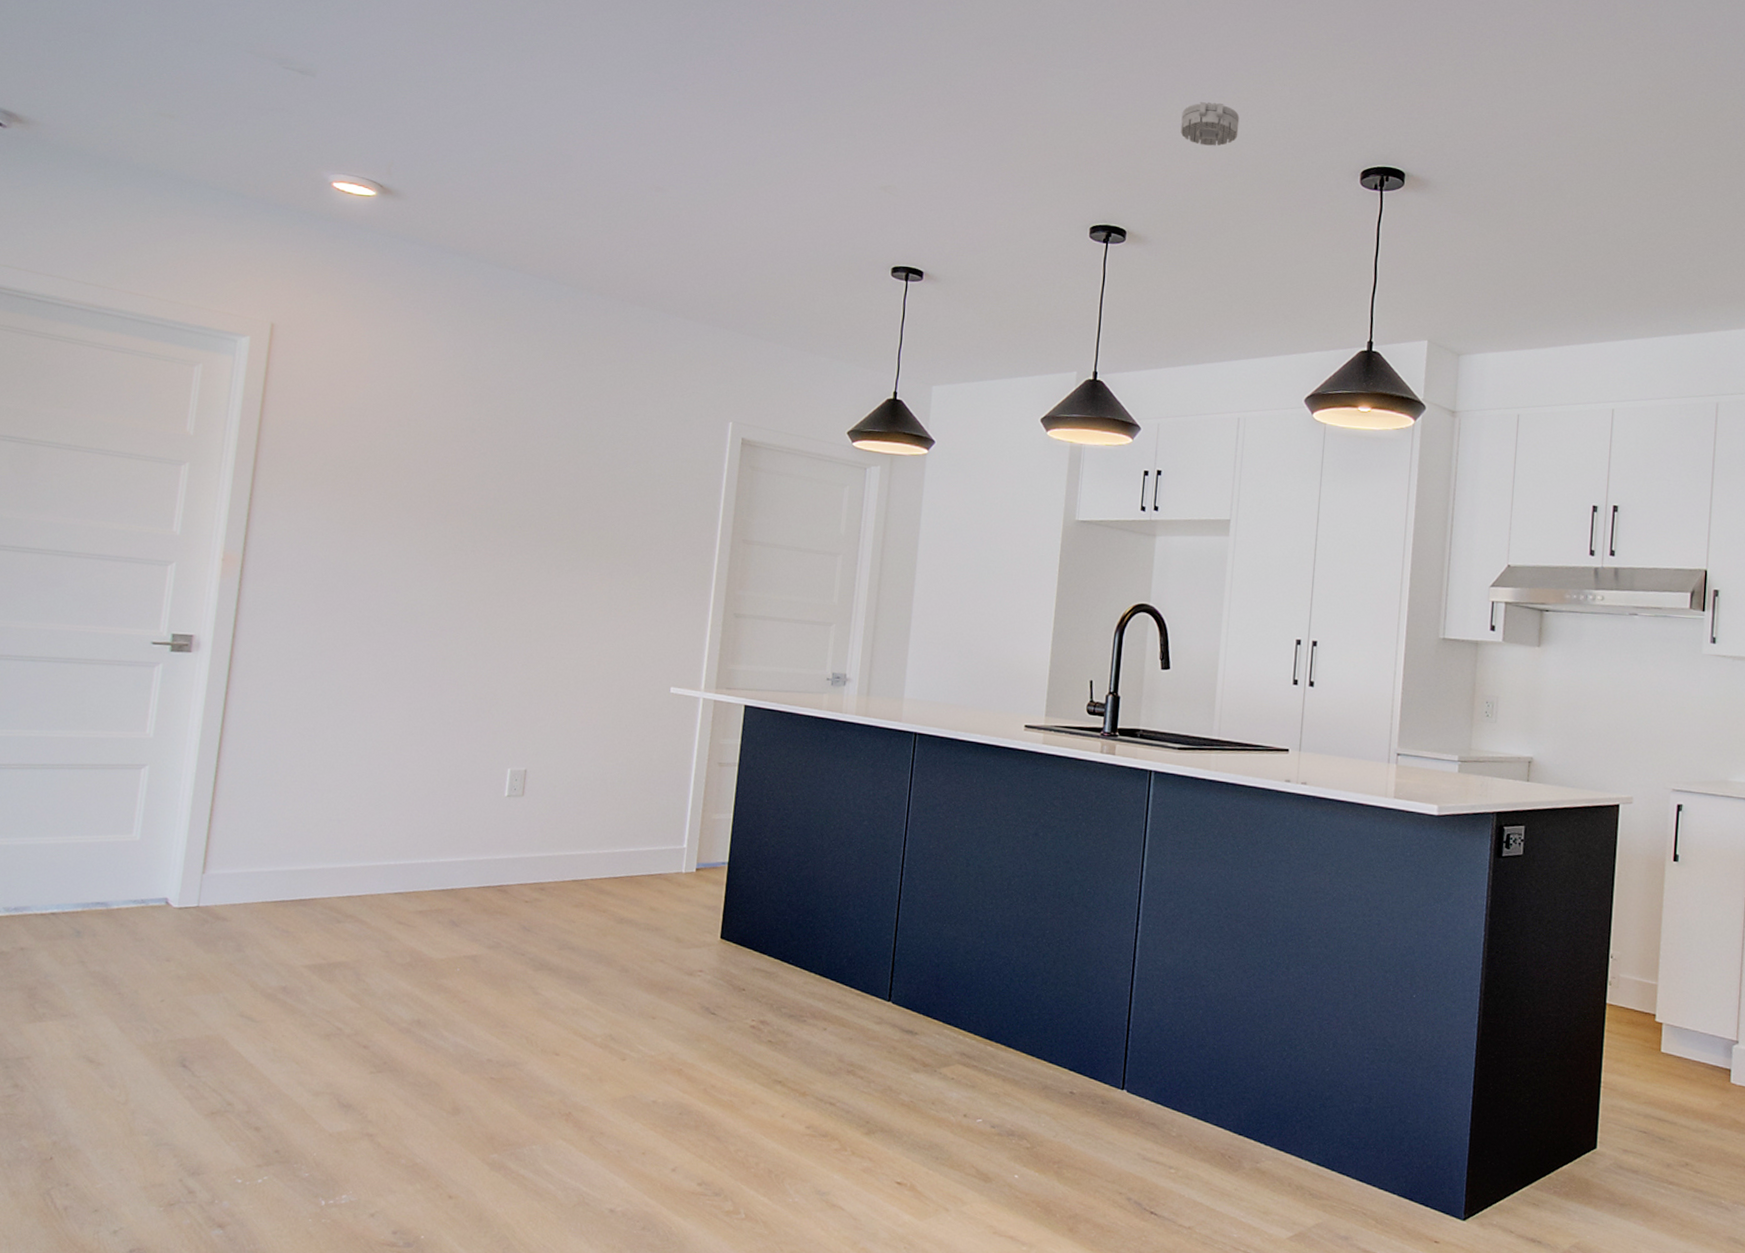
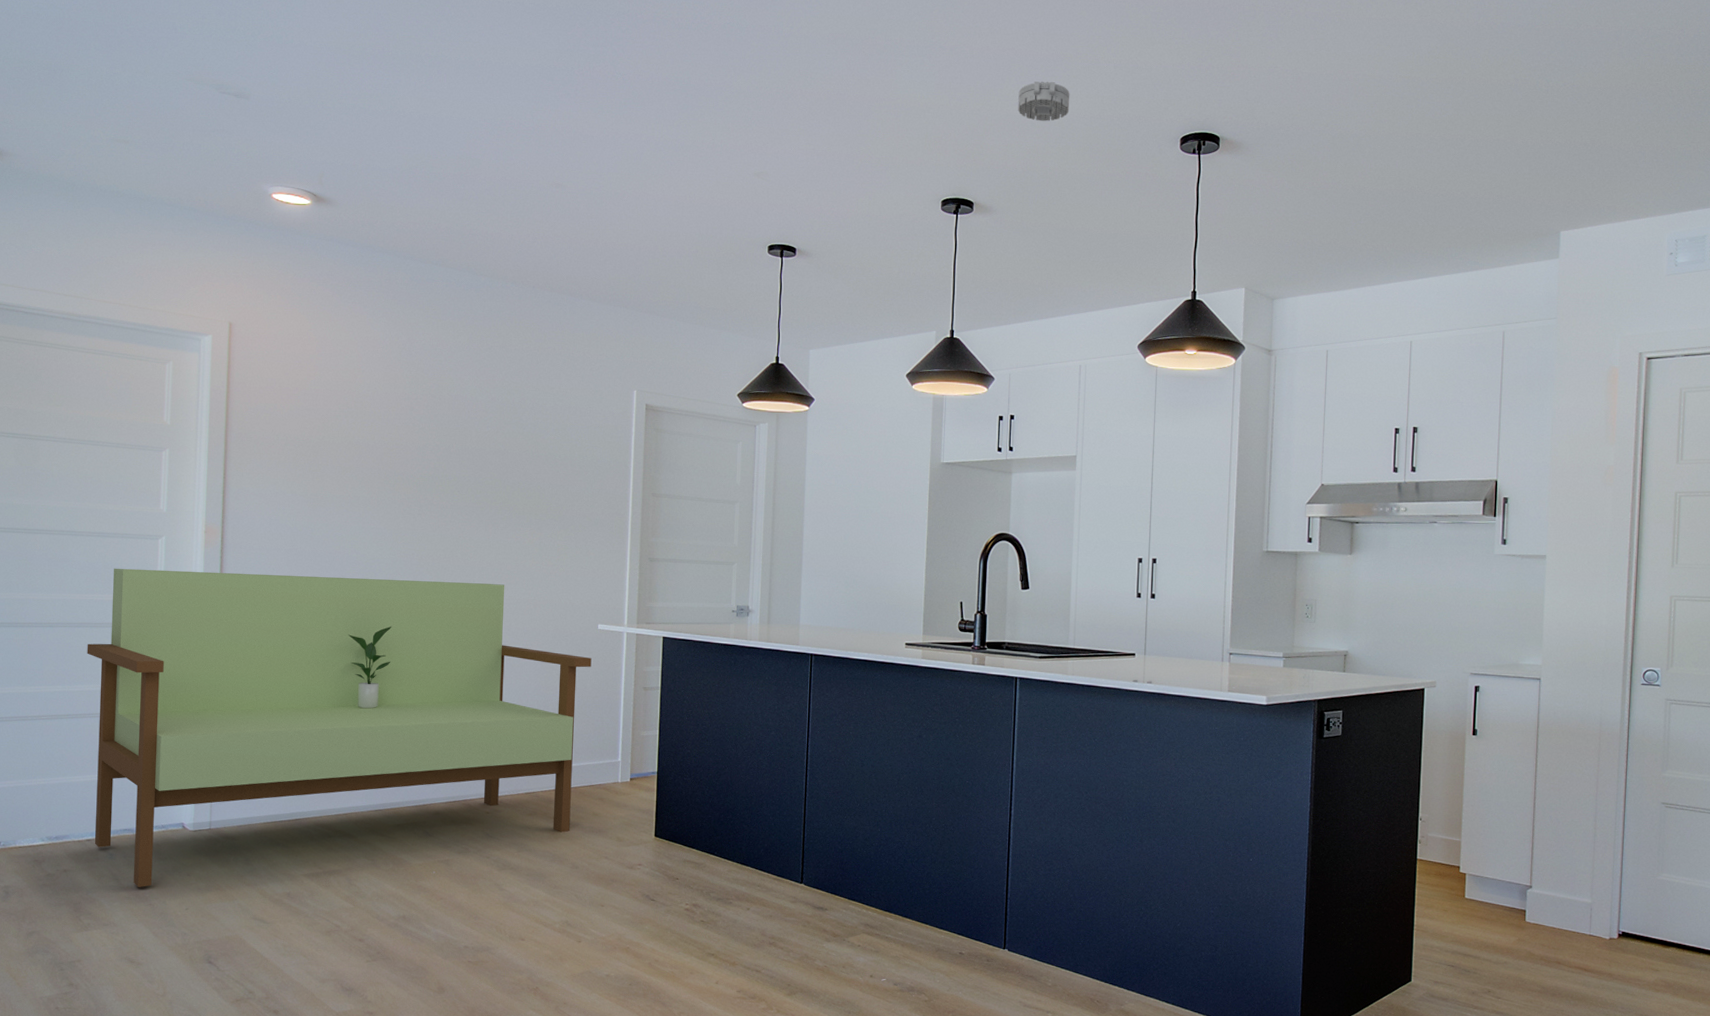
bench: none [59,596,661,973] -> present [87,568,592,887]
potted plant: none [379,679,431,774] -> present [348,627,392,709]

